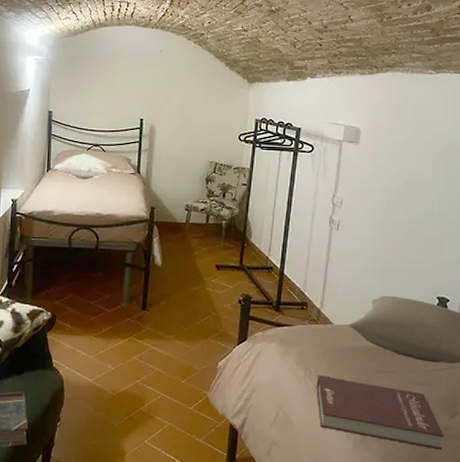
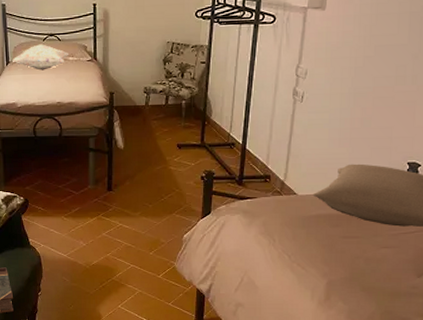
book: present [316,375,444,450] -> none [280,243,410,307]

